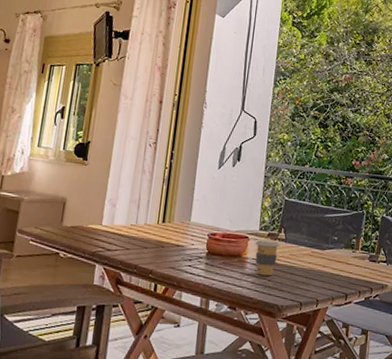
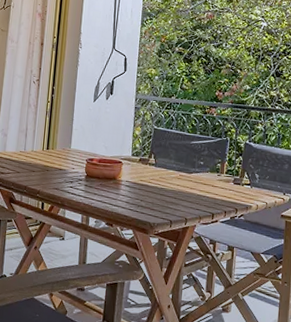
coffee cup: present [255,239,280,276] -> none [128,164,151,197]

